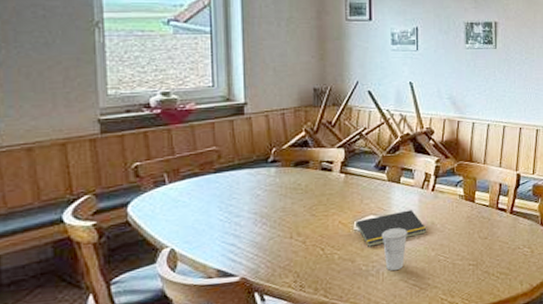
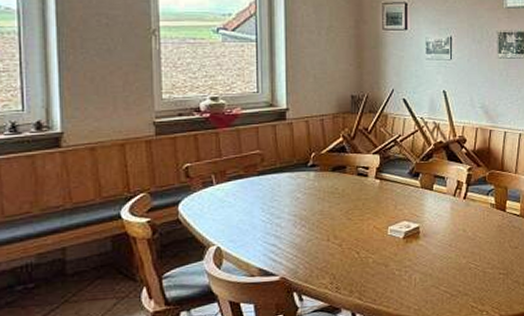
notepad: present [355,210,427,247] -> none [388,217,459,252]
cup: present [381,228,409,271] -> none [414,234,440,277]

